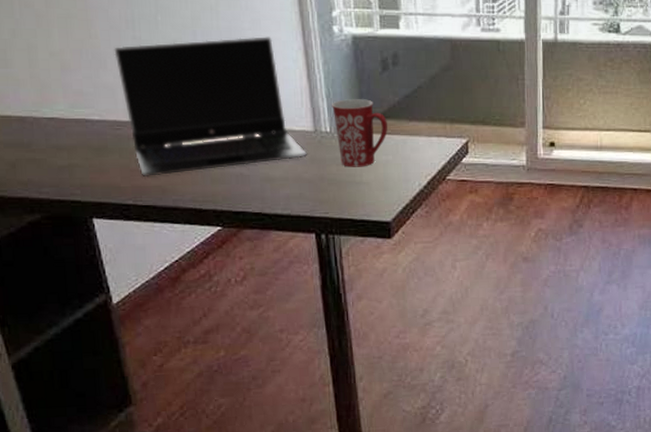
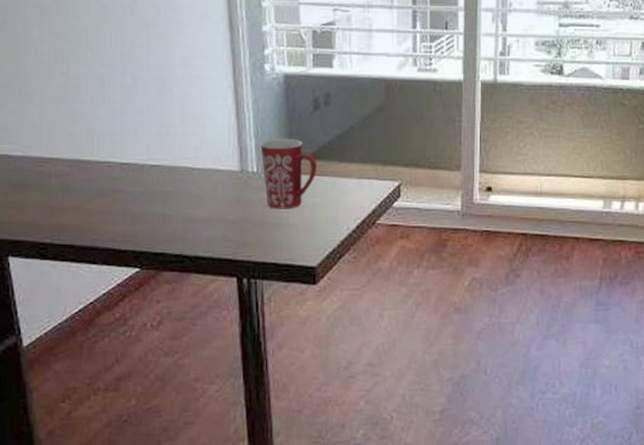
laptop computer: present [114,37,307,176] -> none [41,74,232,215]

